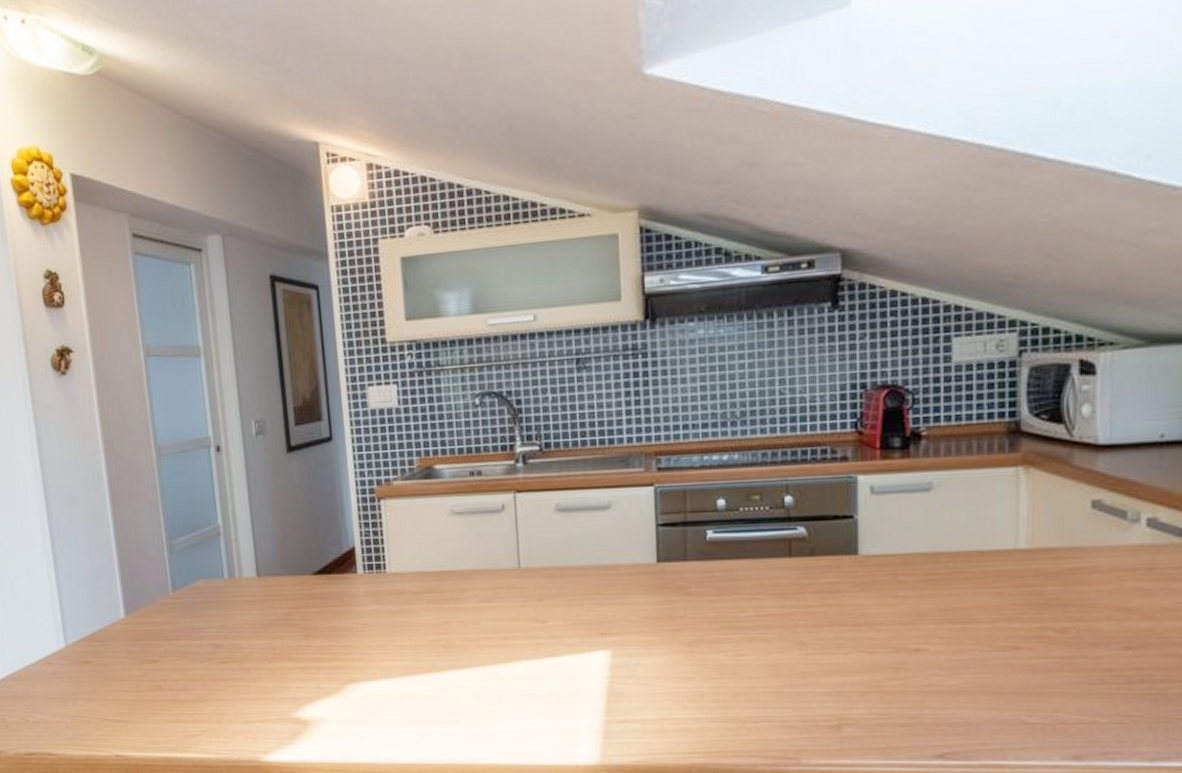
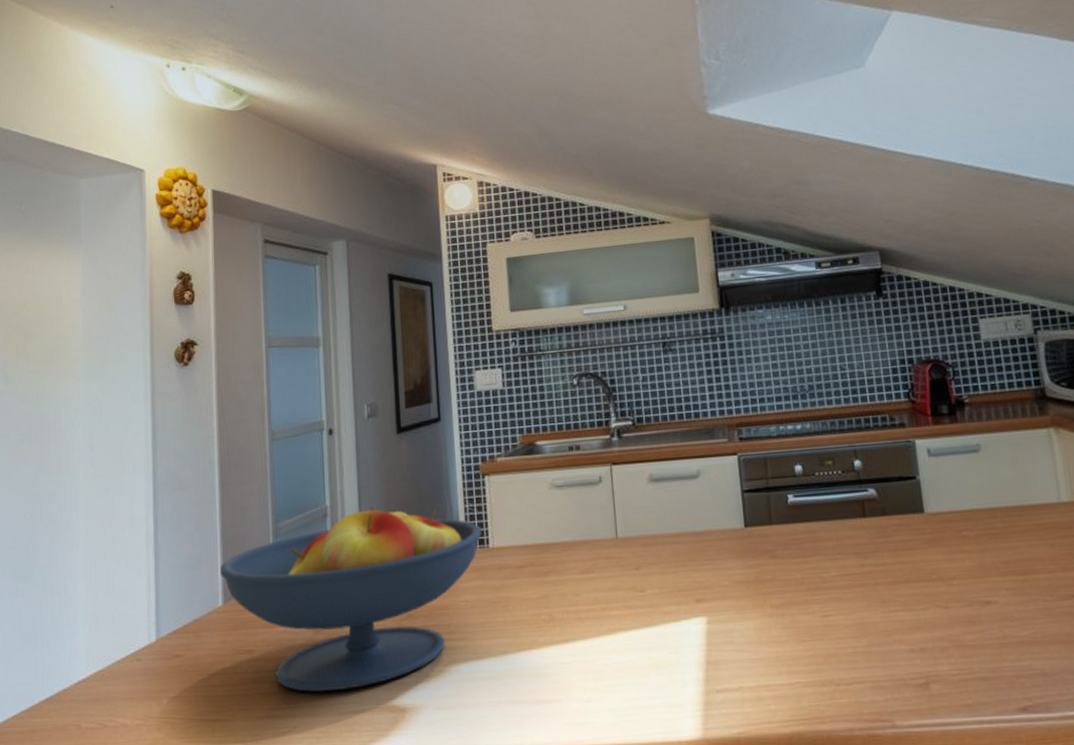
fruit bowl: none [119,526,379,702] -> present [220,505,482,693]

